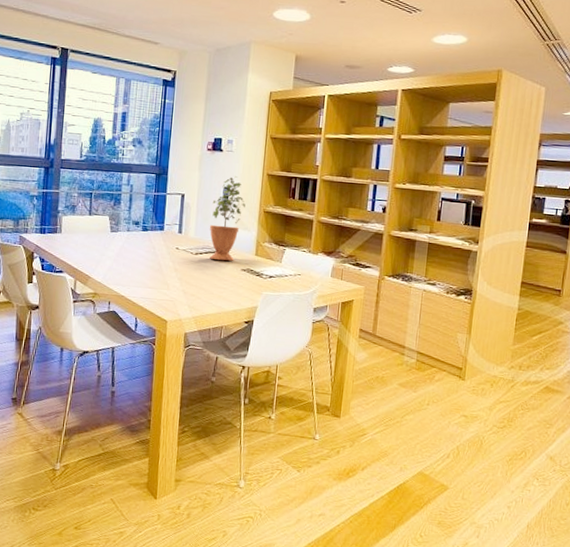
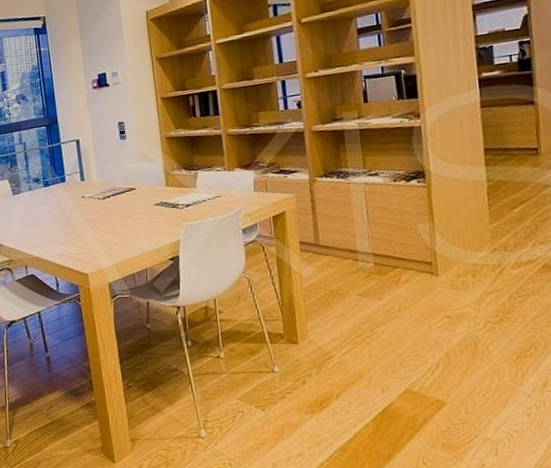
potted plant: present [209,176,245,261] -> none [109,108,145,200]

